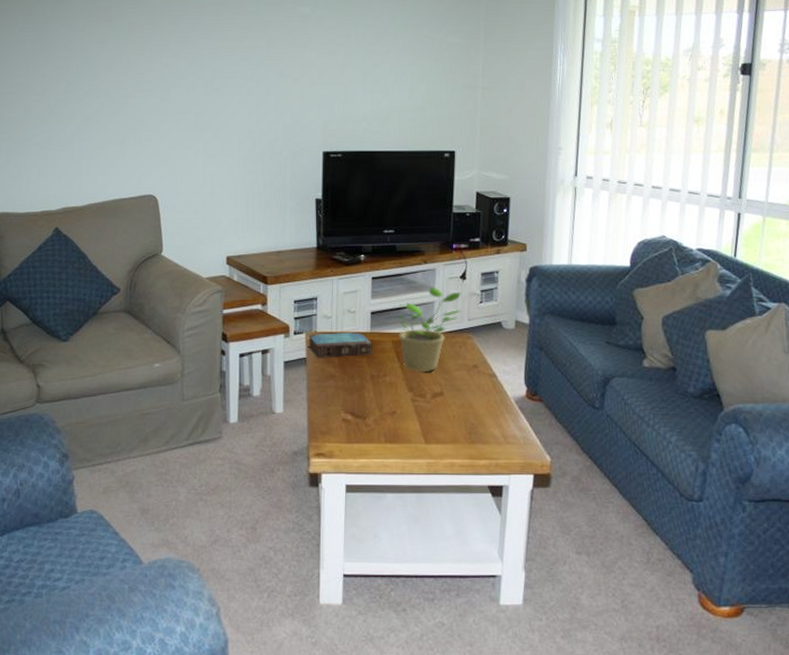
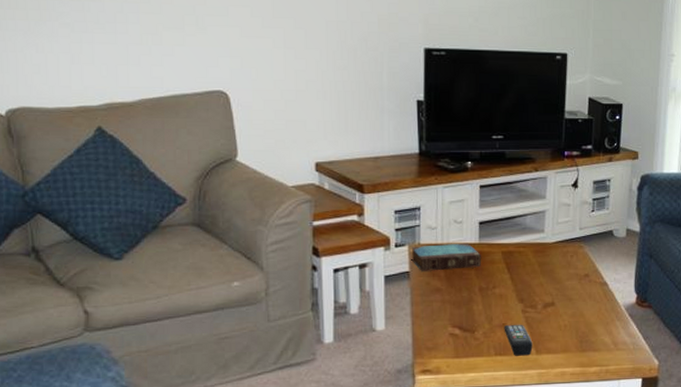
remote control: none [394,412,422,445] -> present [504,324,533,356]
potted plant: present [396,287,462,372] -> none [506,195,574,283]

